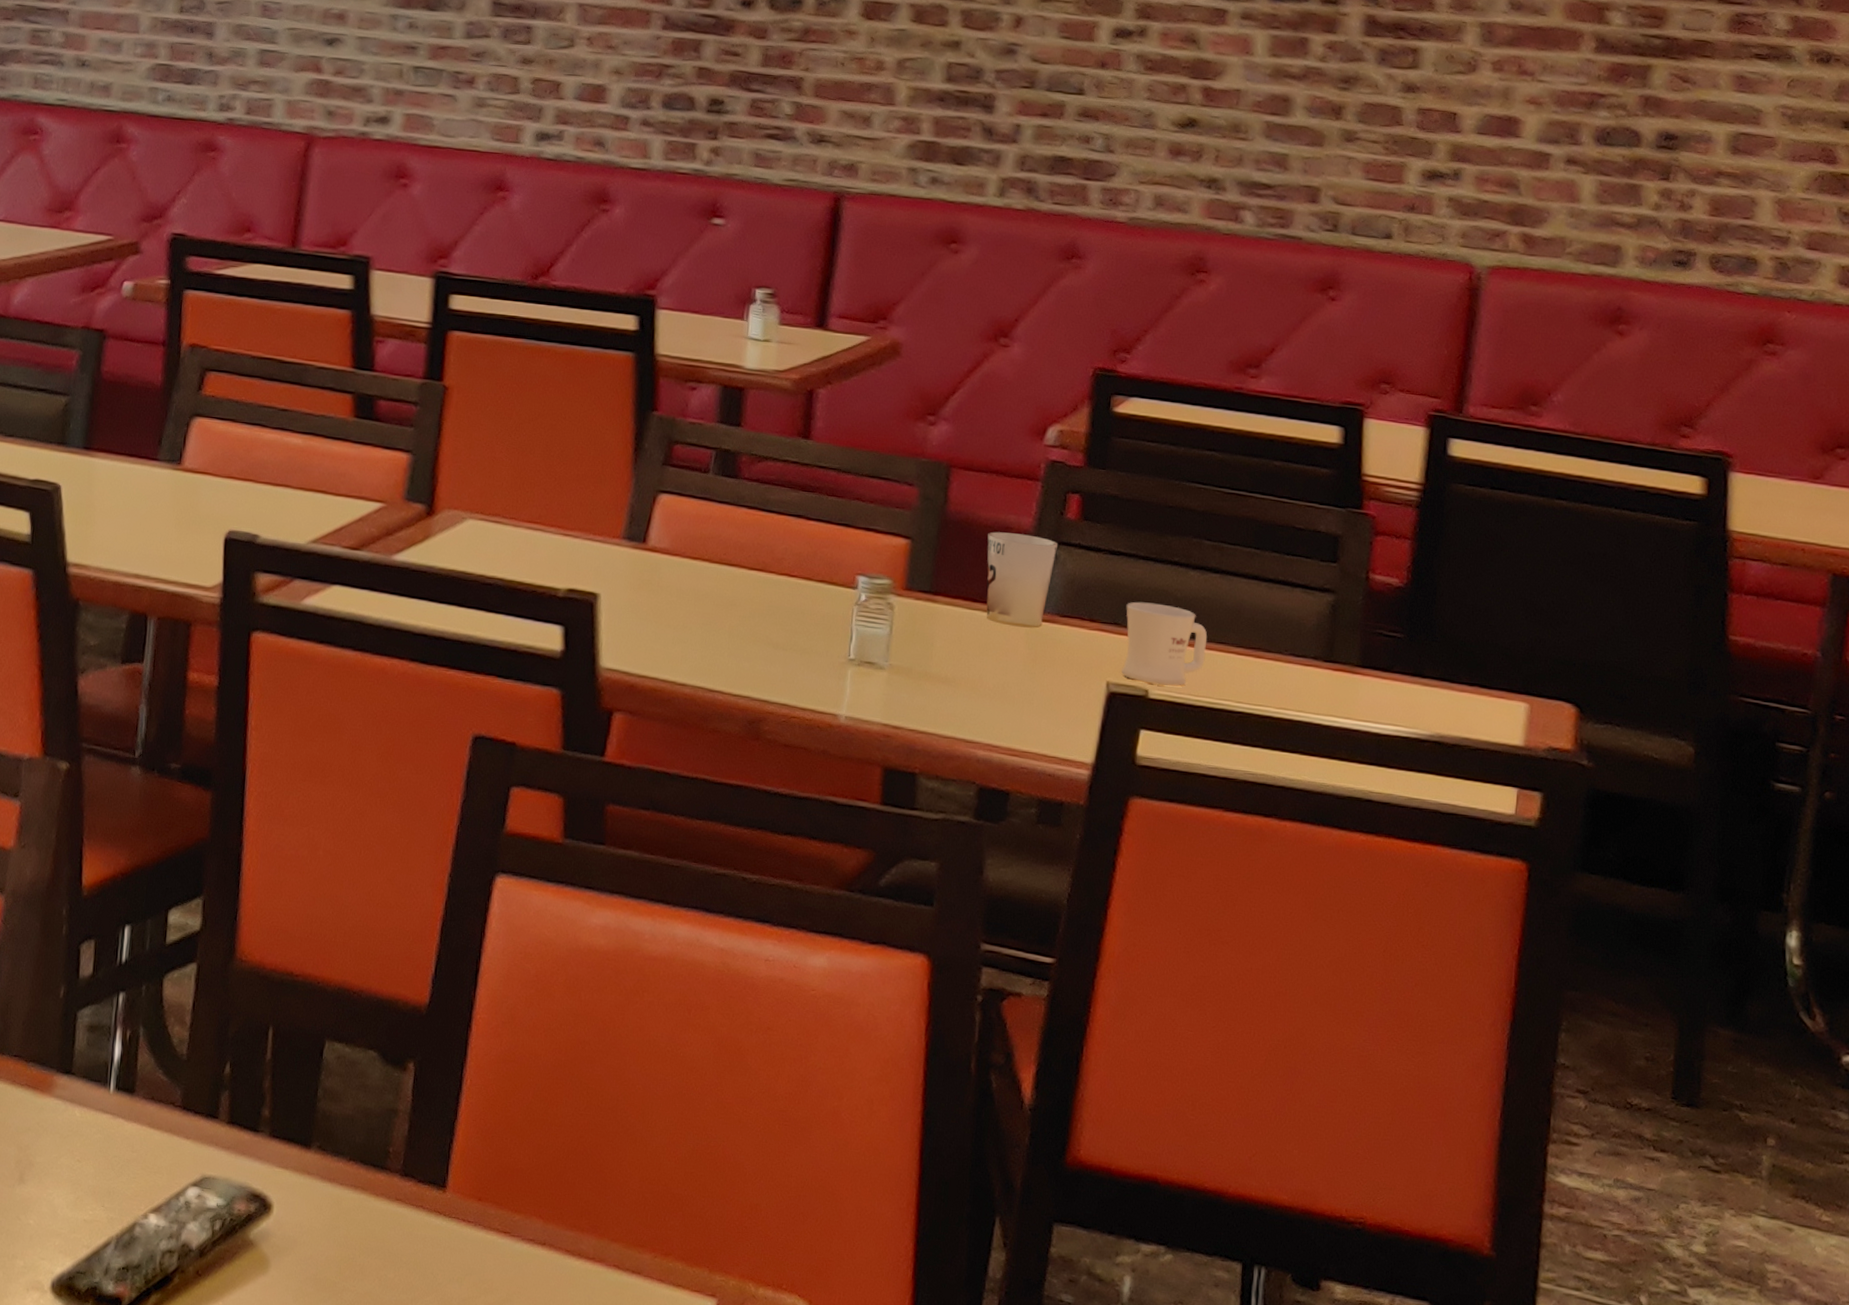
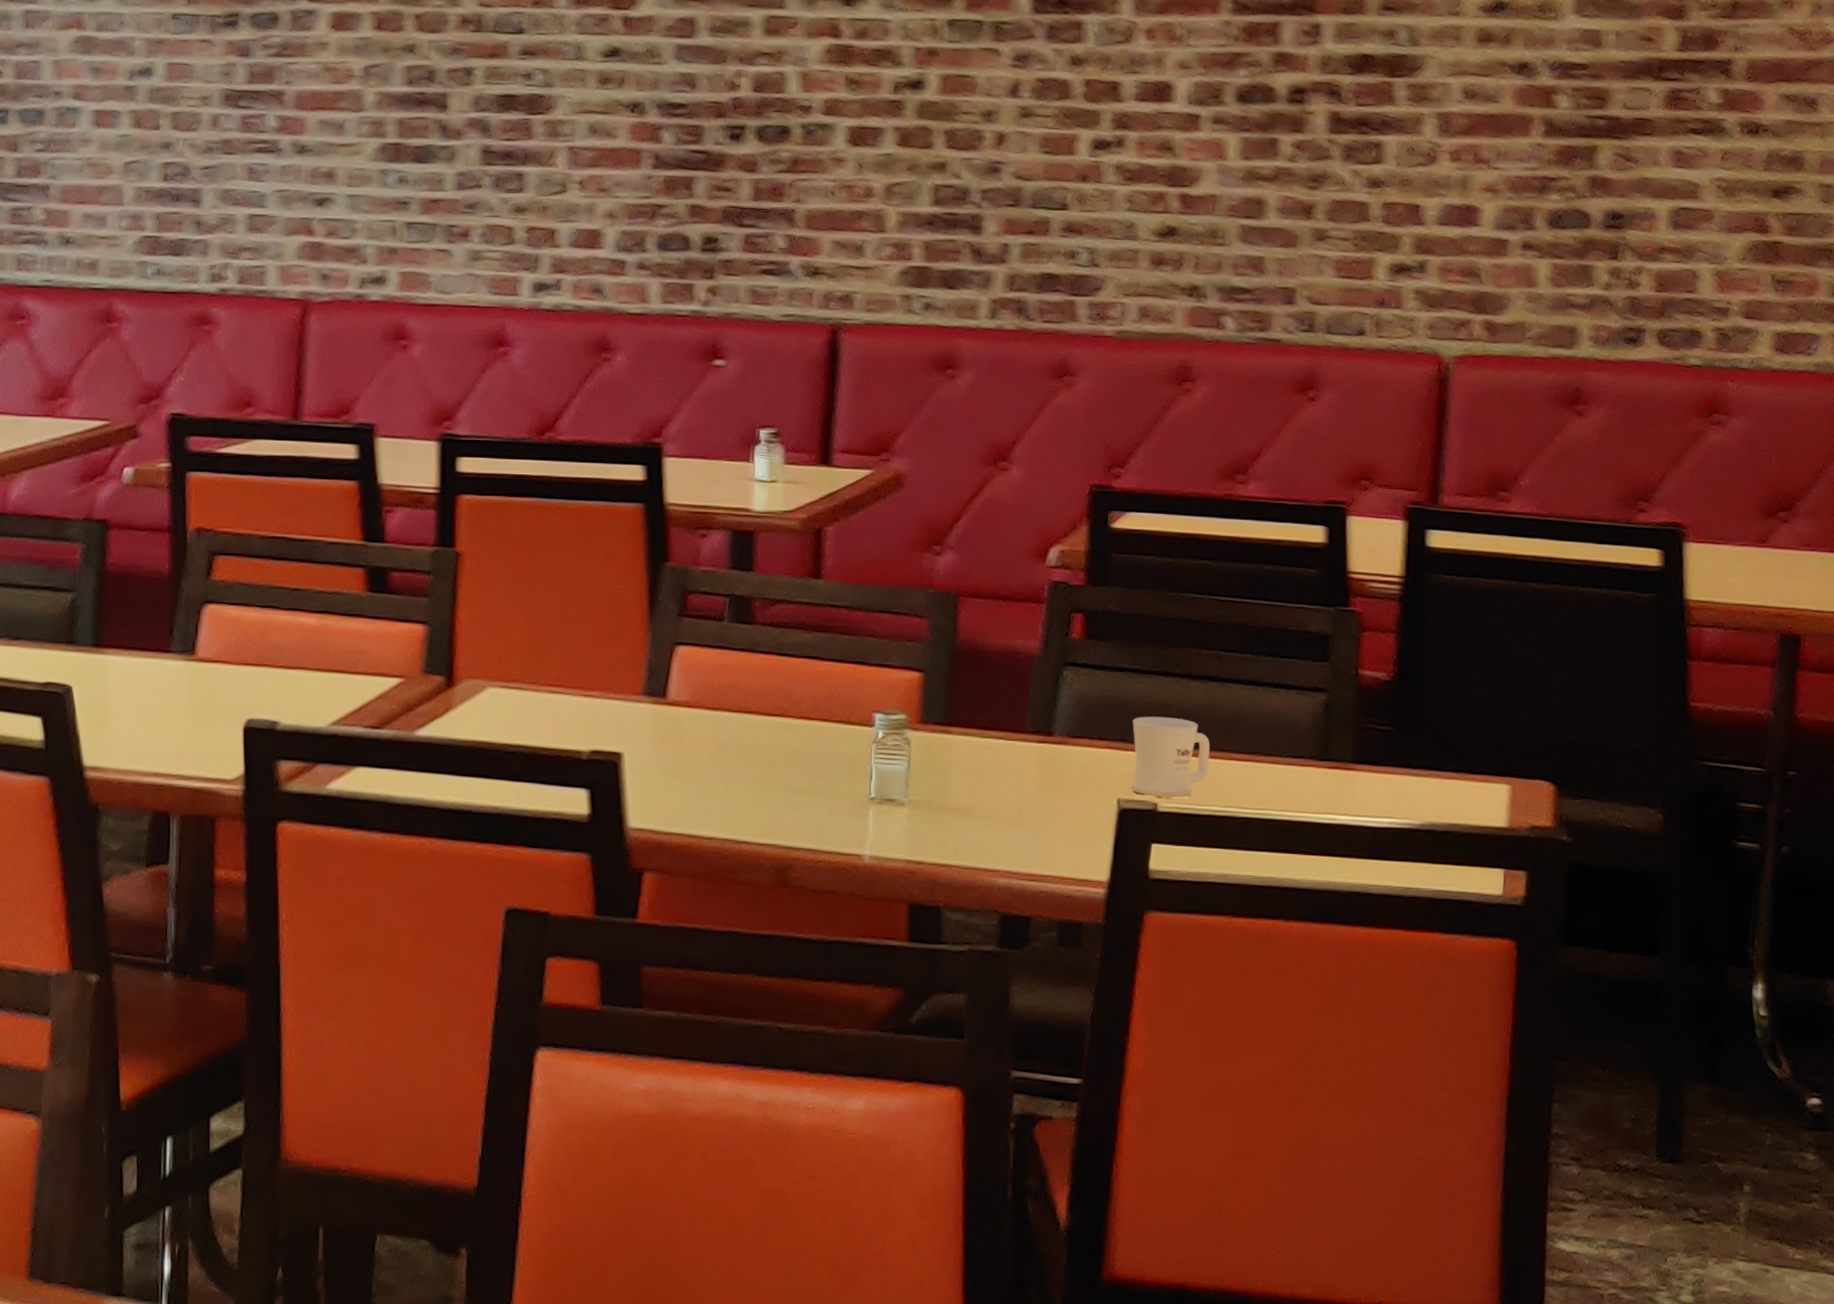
cup: present [986,531,1059,629] -> none [997,657,1065,752]

